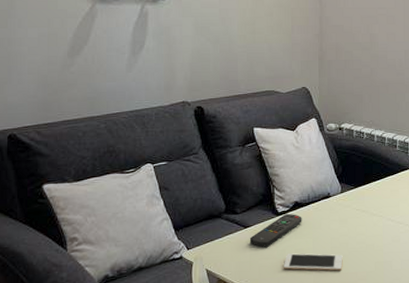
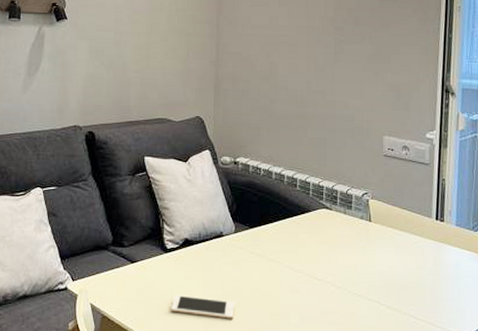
remote control: present [249,214,302,248] -> none [136,251,192,286]

